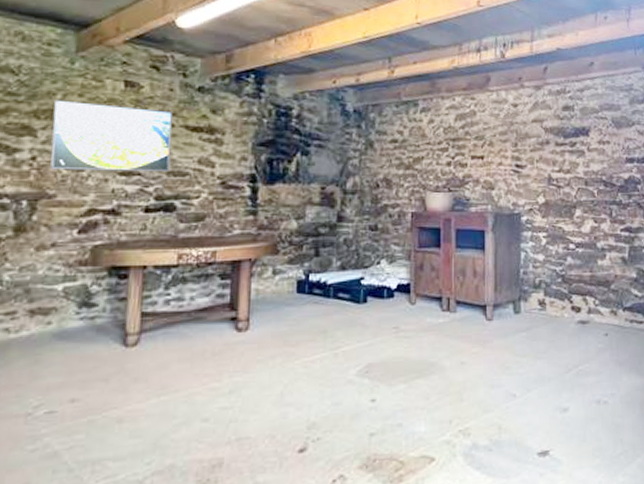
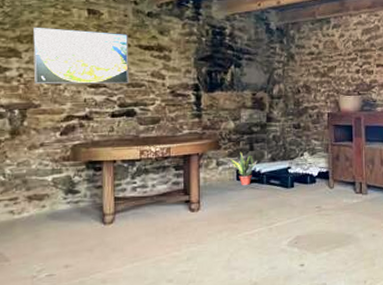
potted plant: none [290,257,323,299] -> present [230,151,257,185]

